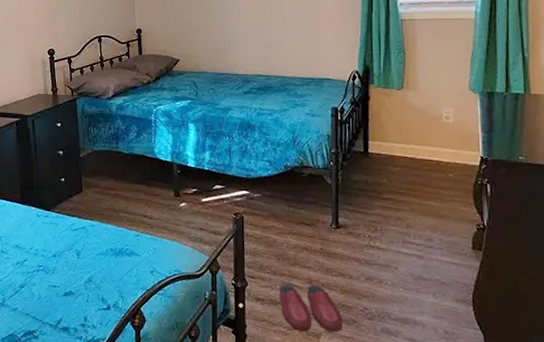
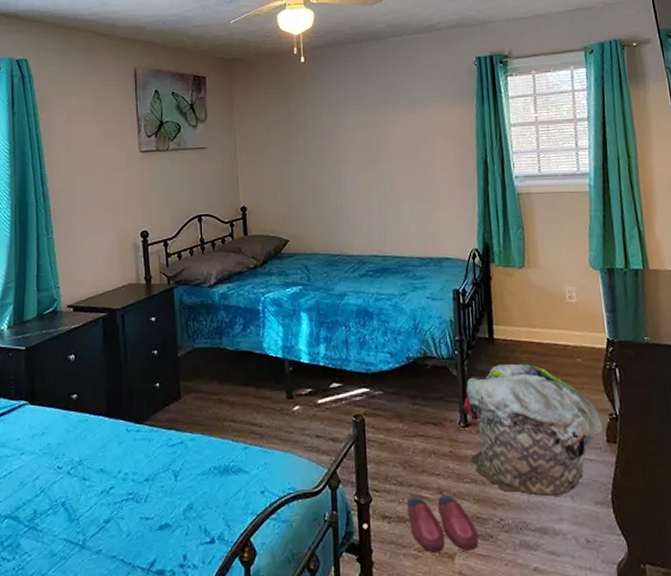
laundry basket: none [335,176,469,292] -> present [463,364,602,496]

